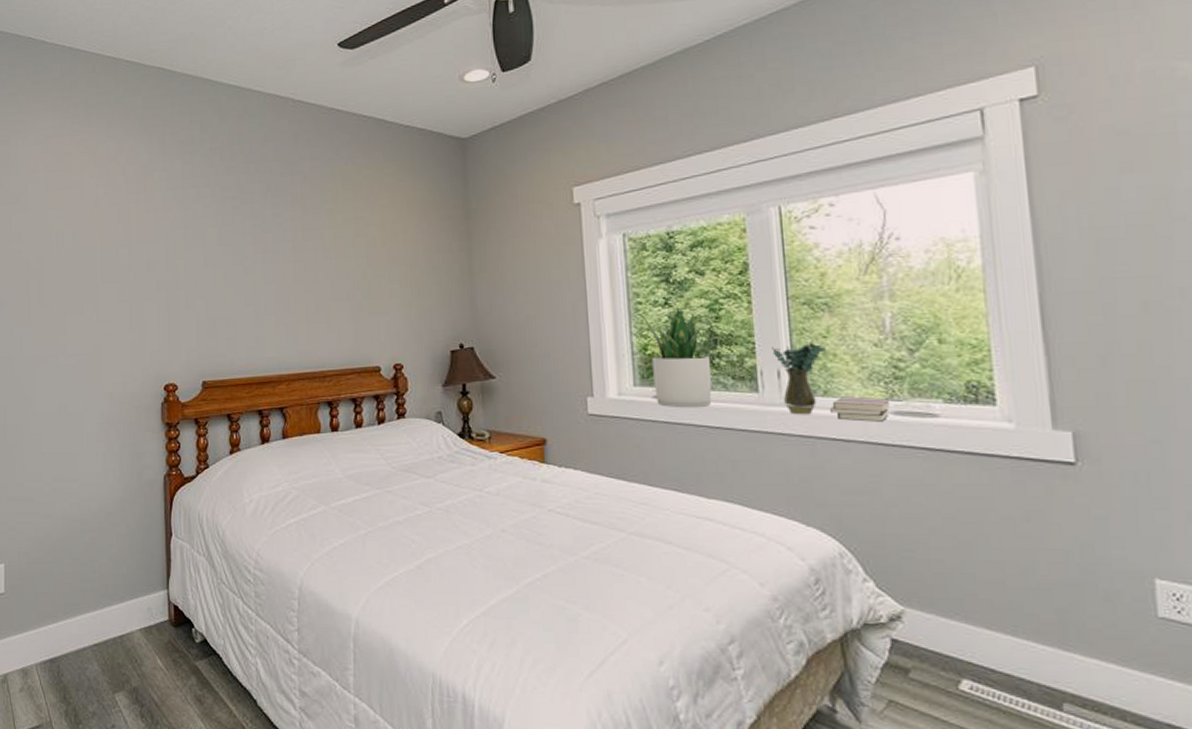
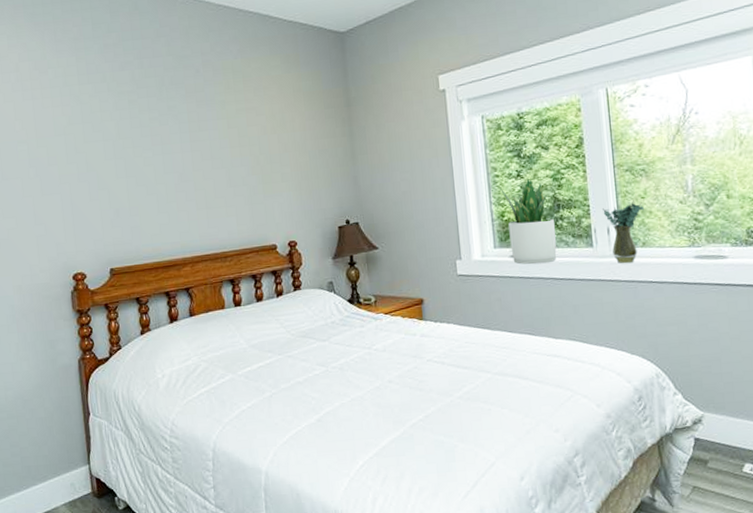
books: present [830,396,891,422] -> none [648,245,693,266]

